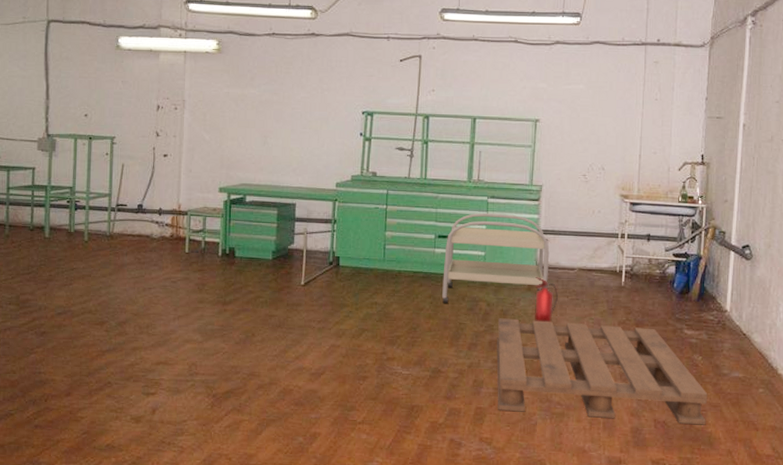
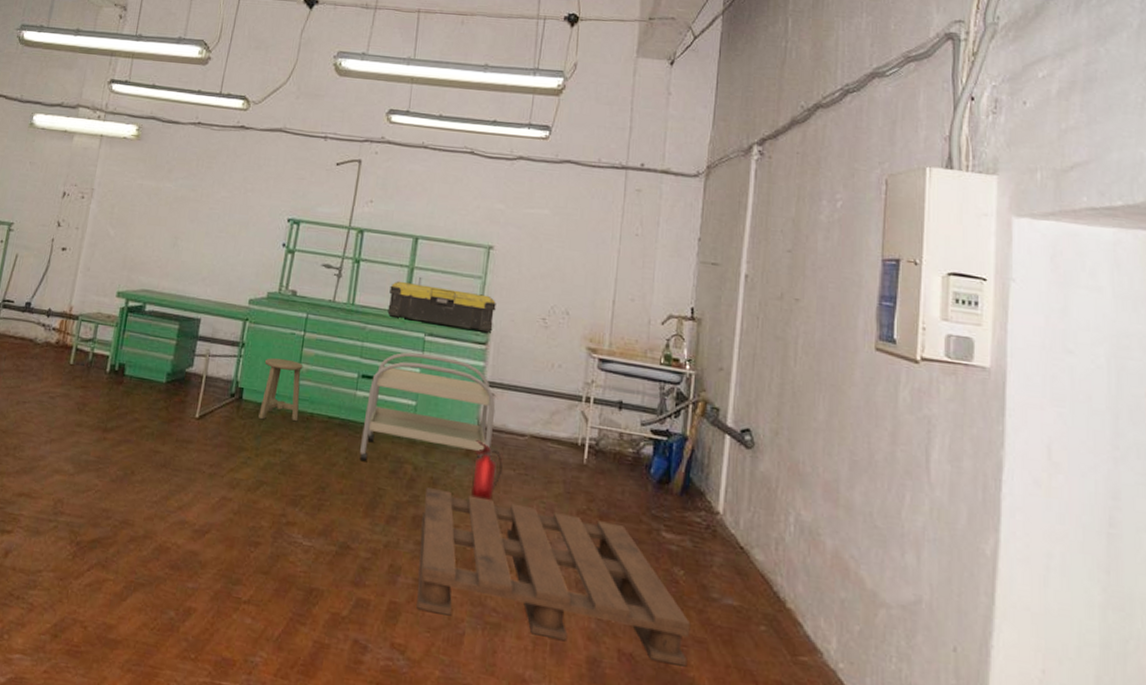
stool: none [355,229,389,281] -> present [258,358,304,422]
toolbox: none [455,155,545,191] -> present [387,280,496,333]

